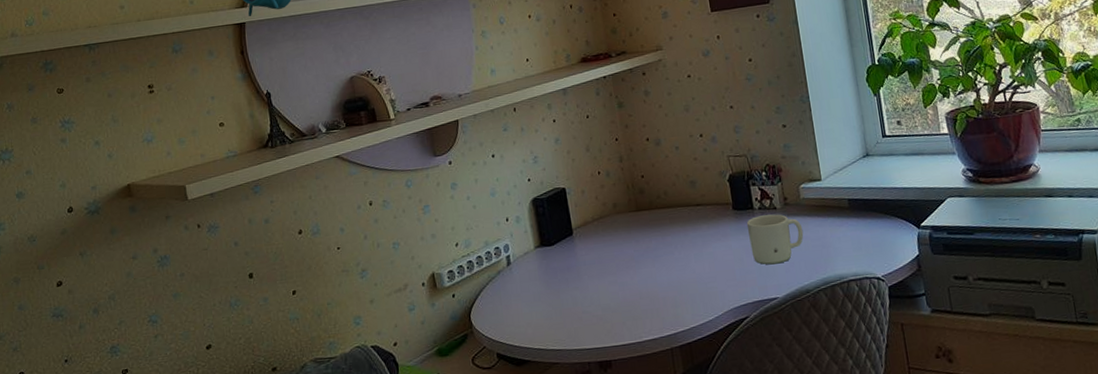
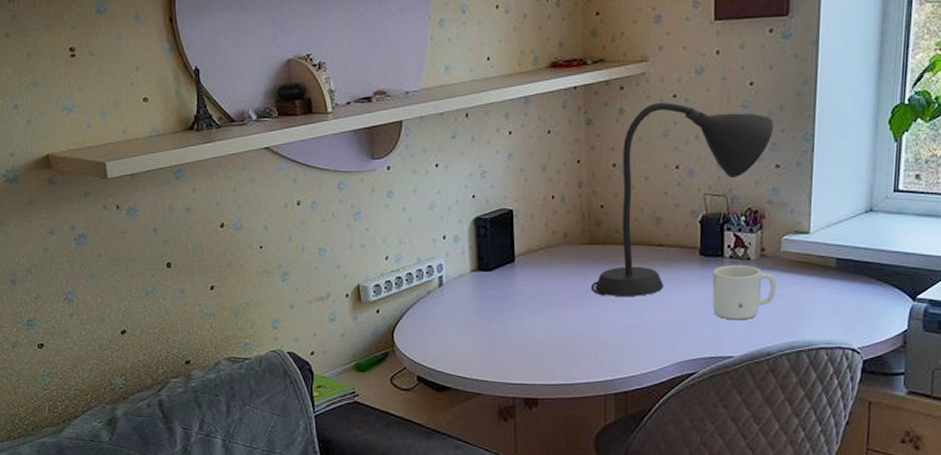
desk lamp: none [643,81,775,257] -> present [590,102,774,296]

